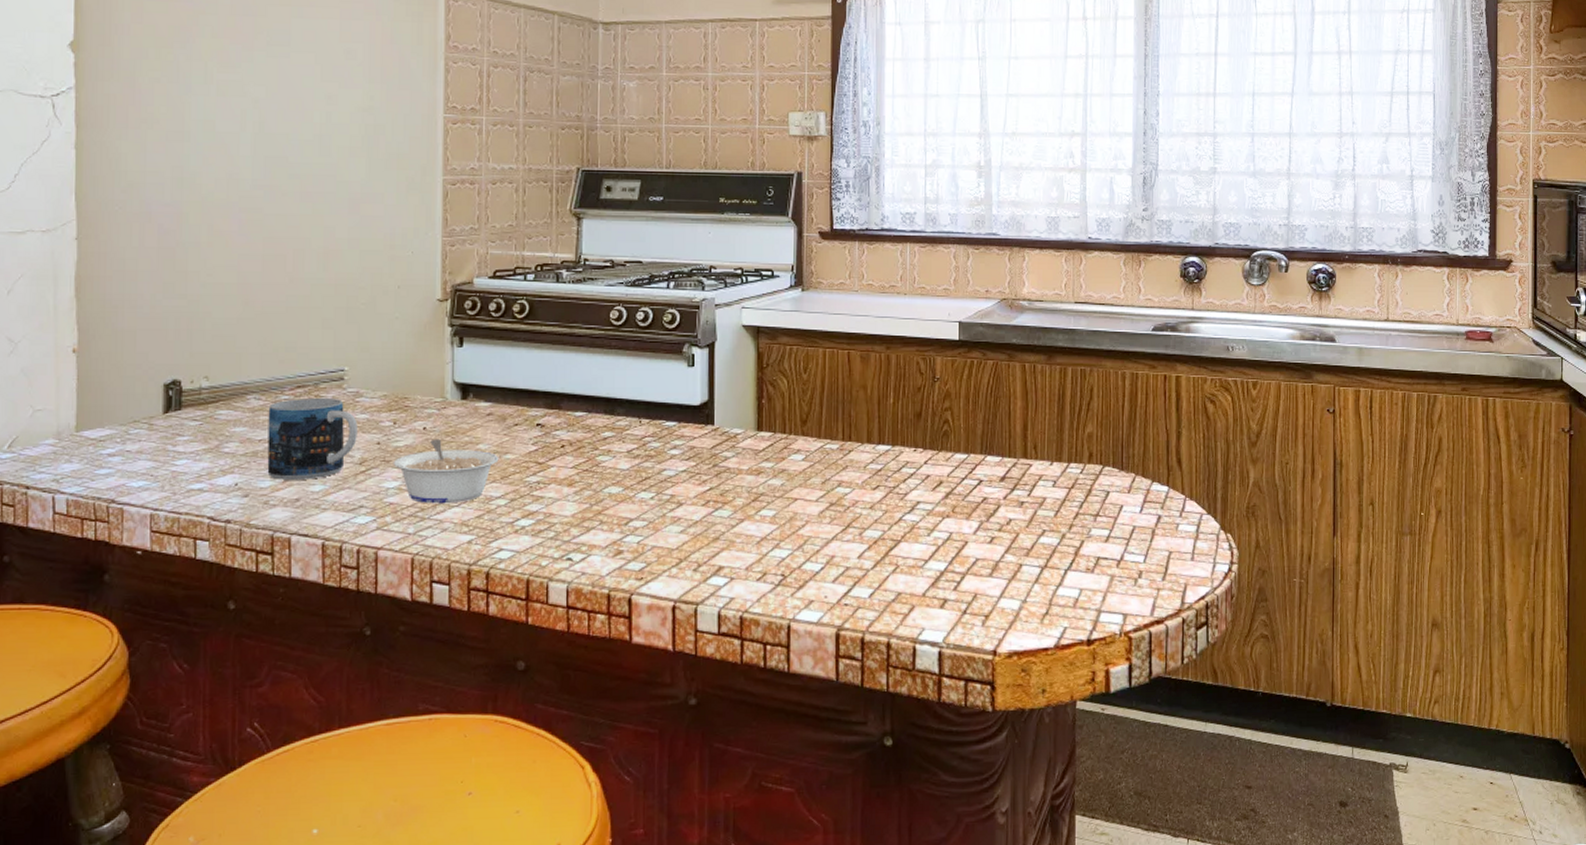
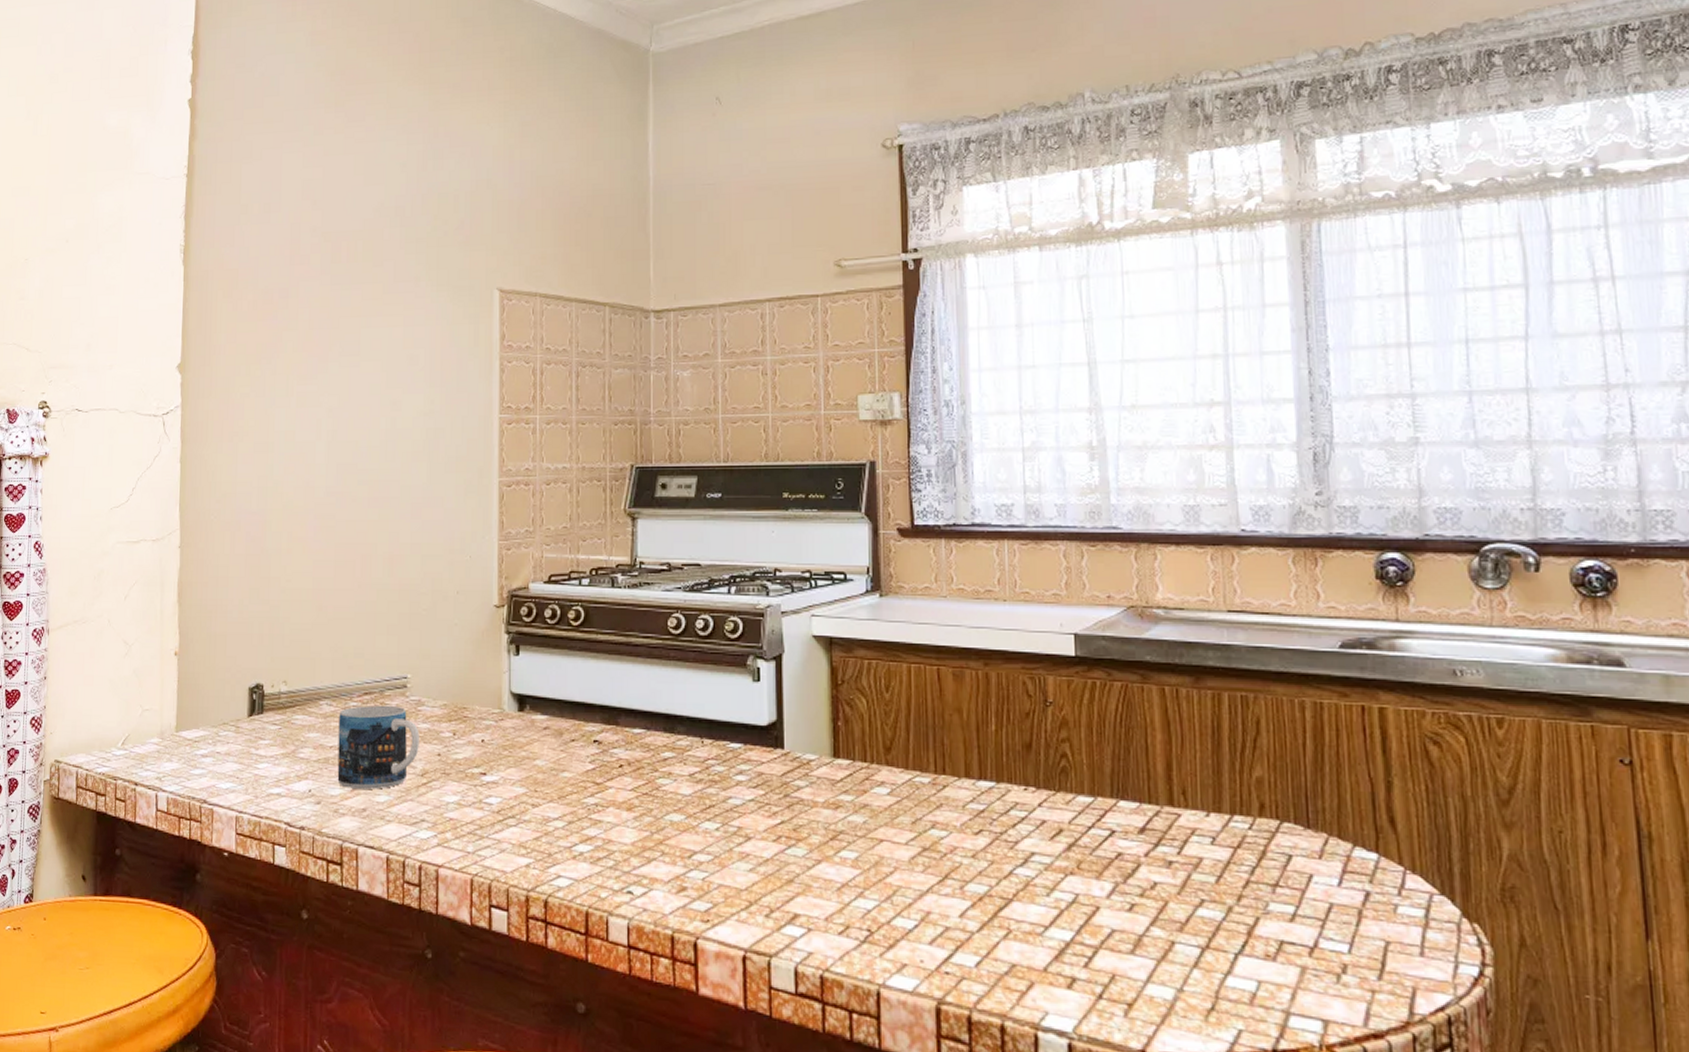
legume: present [393,438,499,504] -> none [453,752,556,823]

